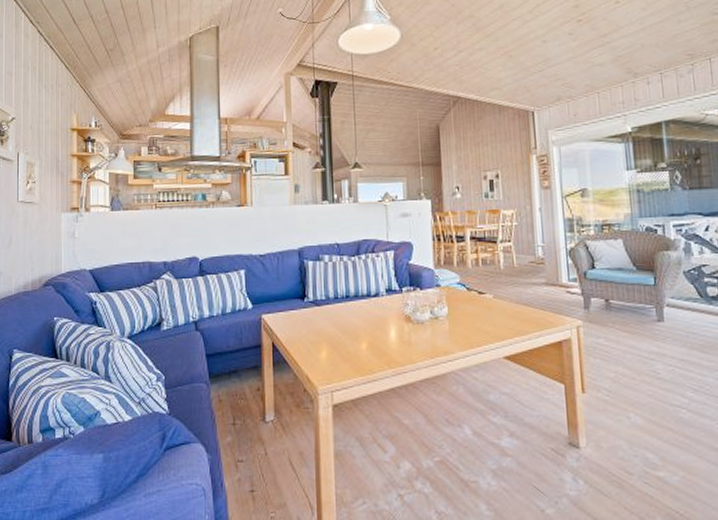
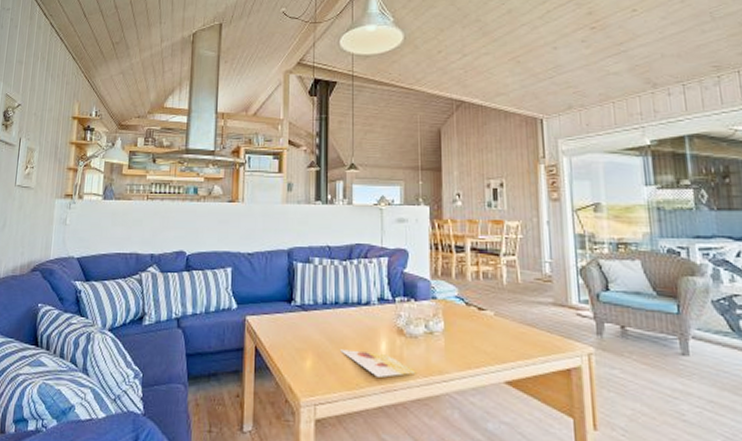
painting: none [353,339,424,362] -> present [340,349,416,377]

